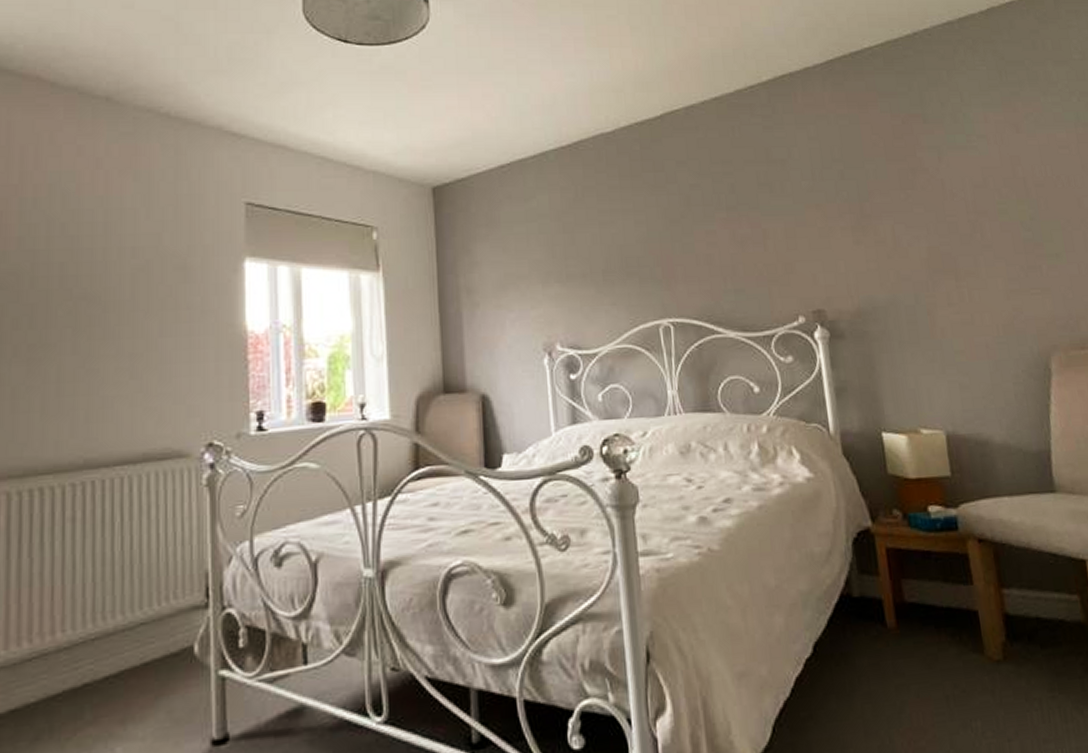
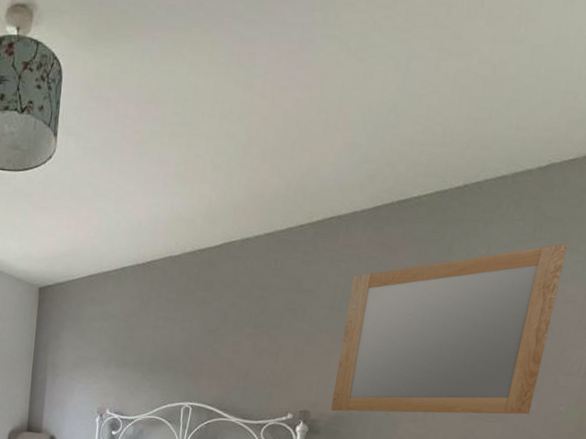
home mirror: none [827,85,1073,306] -> present [330,242,569,415]

